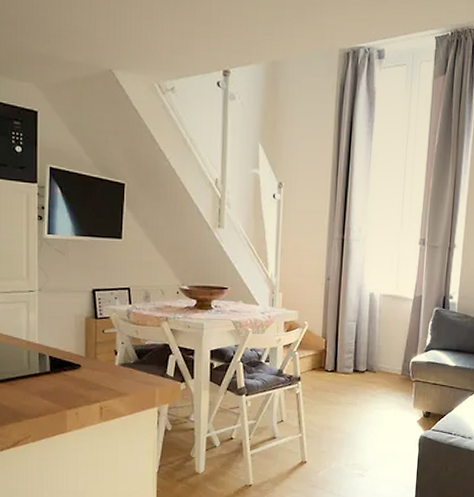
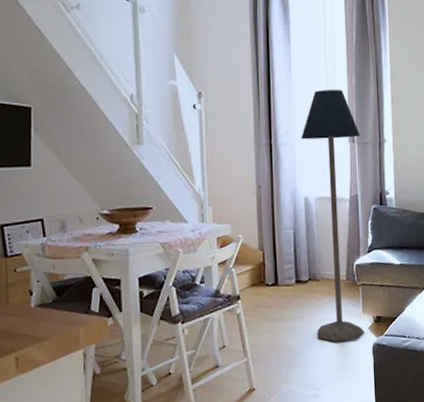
floor lamp: none [368,190,431,431] -> present [300,90,365,342]

